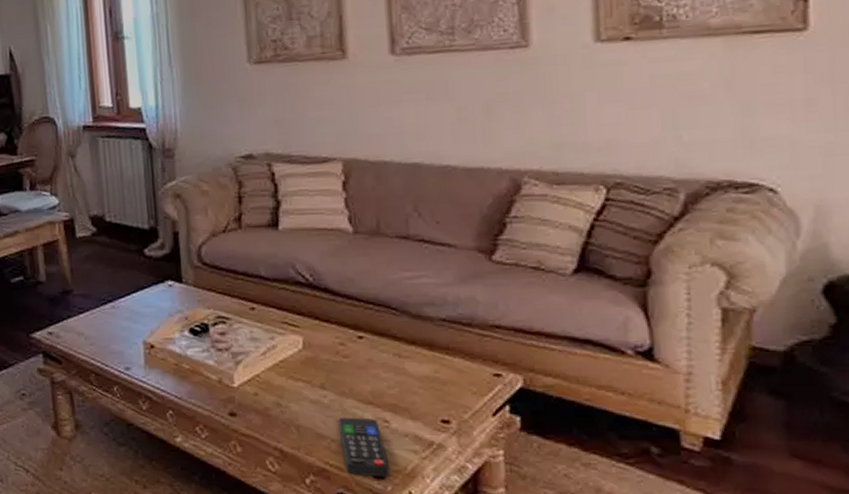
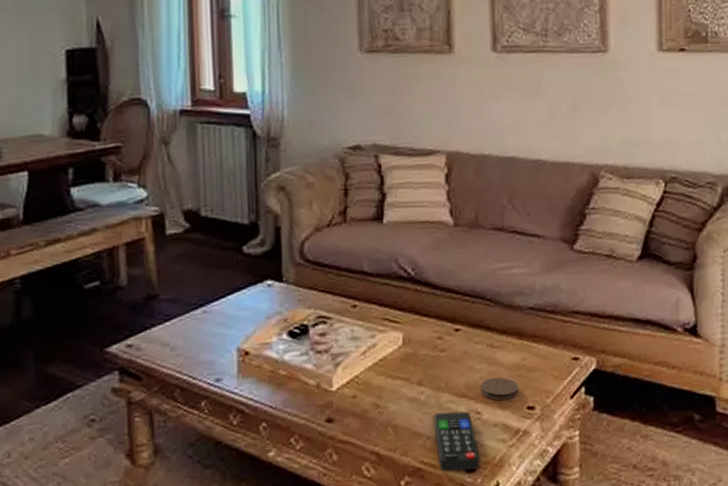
coaster: none [388,387,432,411] -> present [481,377,519,400]

